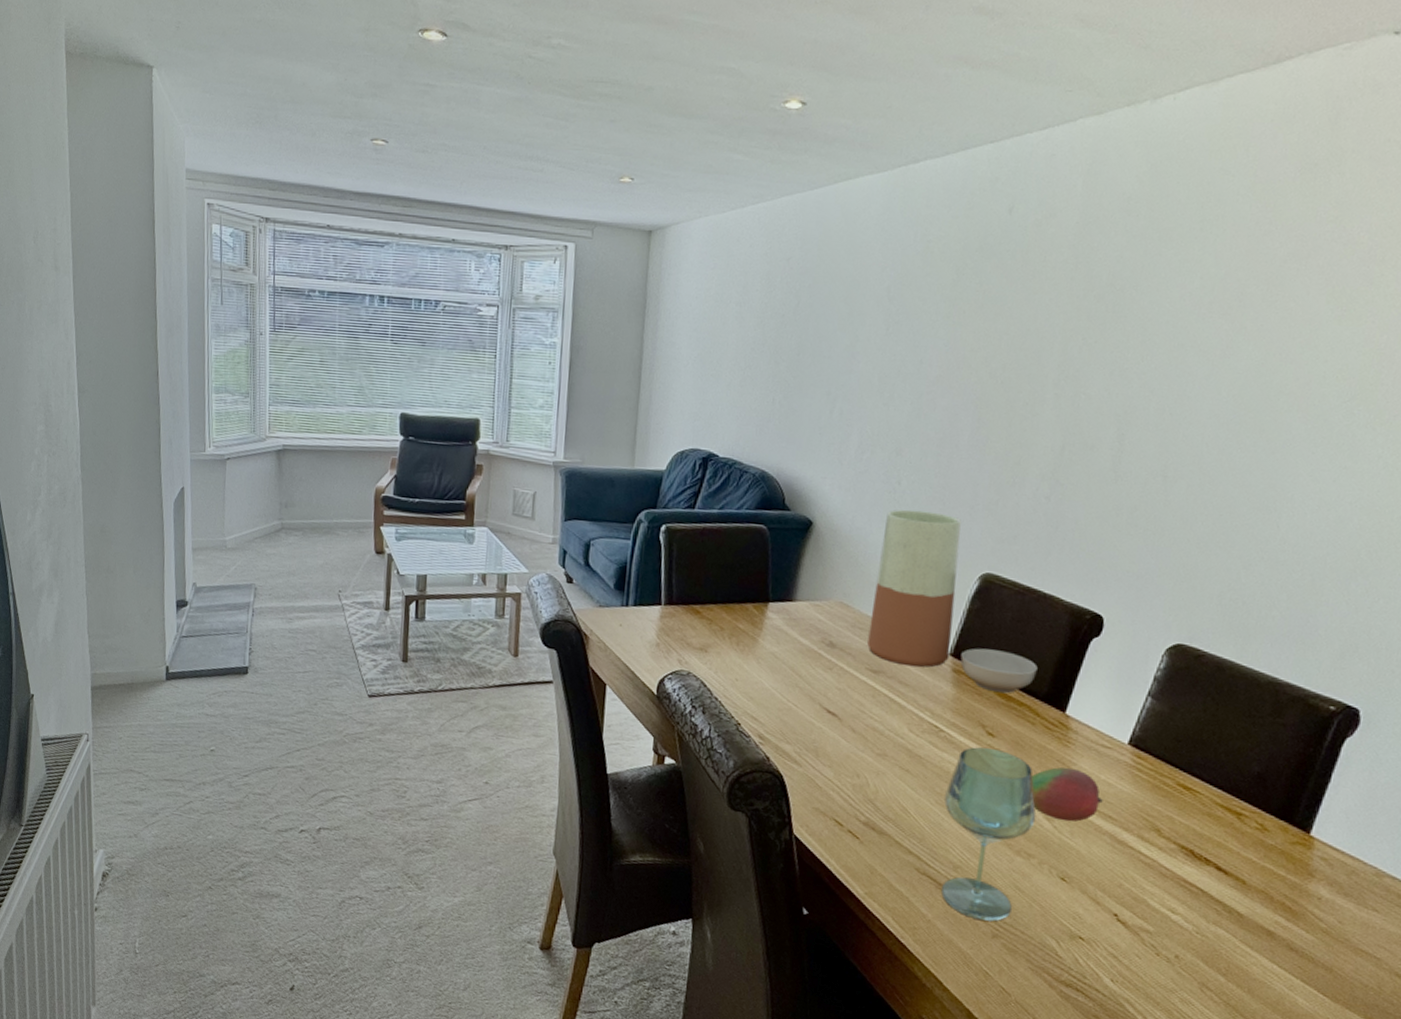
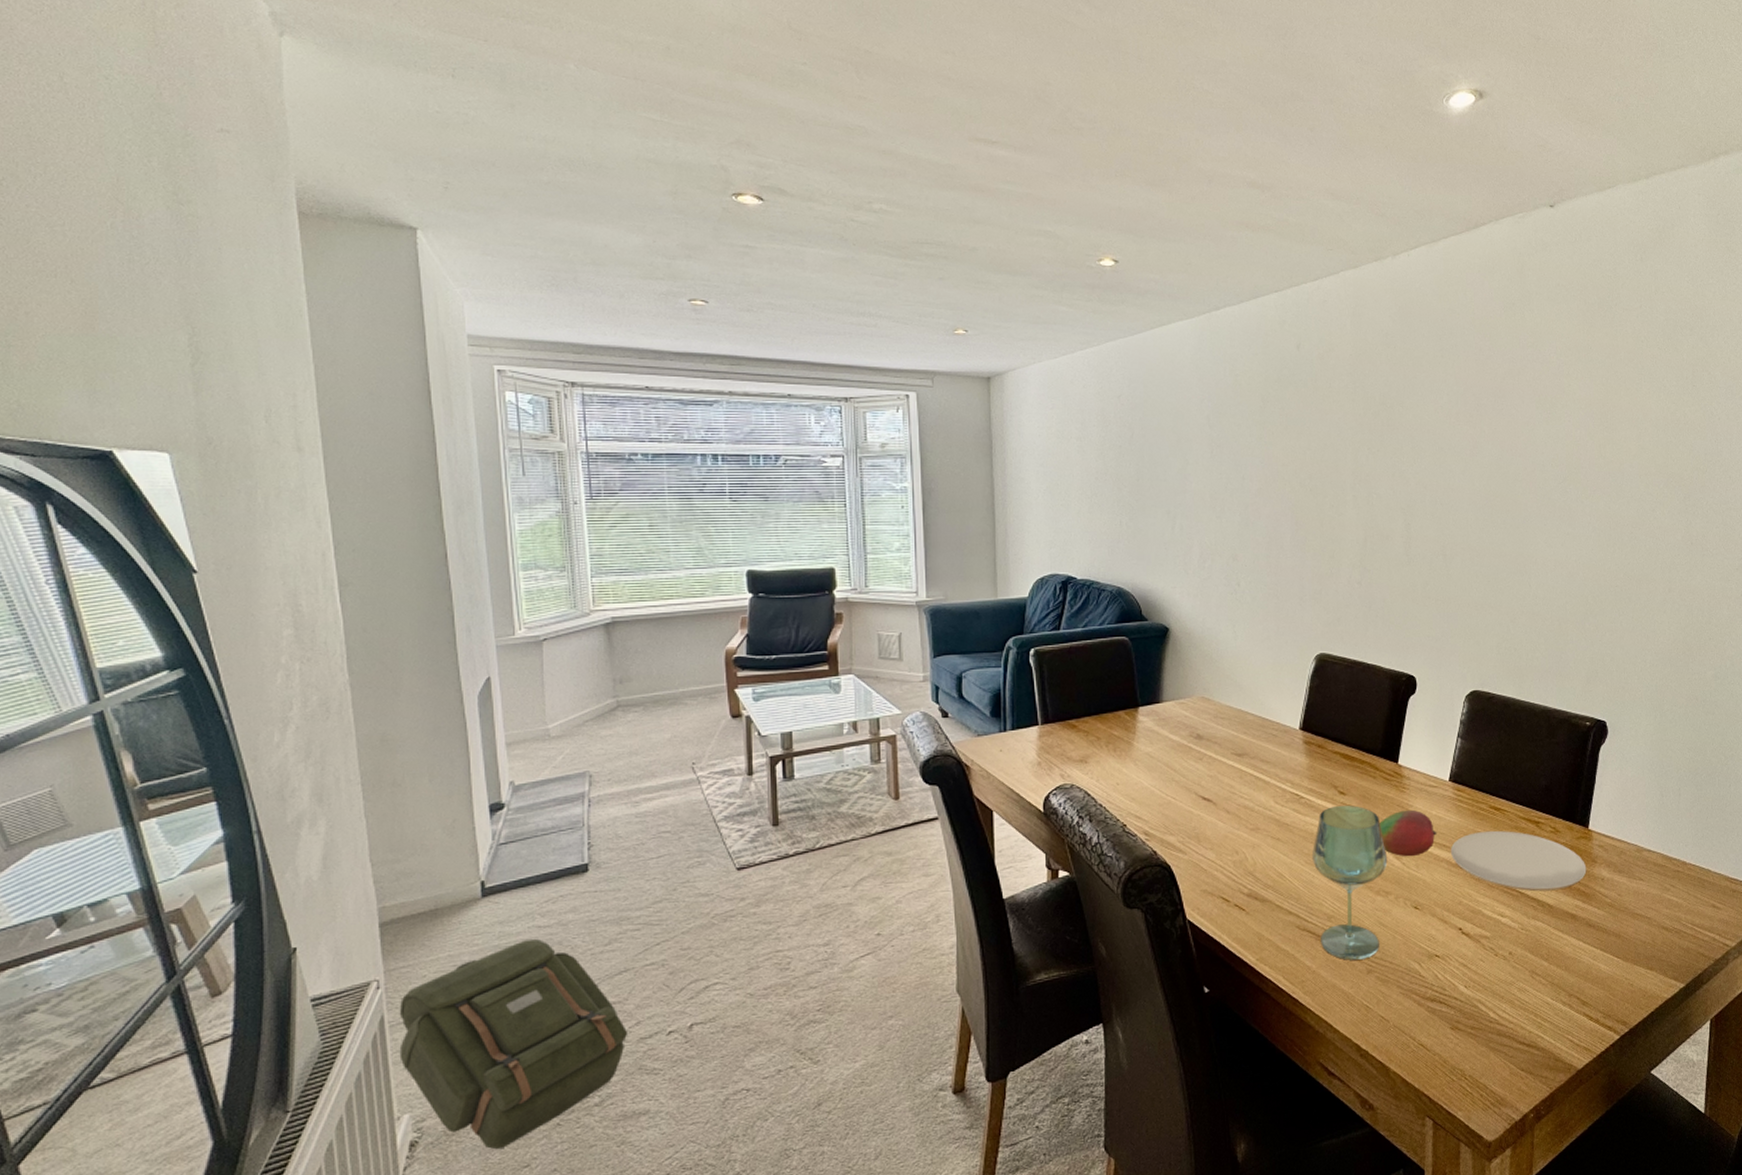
backpack: none [99,724,269,896] -> present [399,939,629,1149]
vase: present [867,509,961,668] -> none [1229,606,1300,745]
bowl: present [960,648,1038,694] -> none [1309,718,1371,756]
plate: none [1116,809,1299,899] -> present [1450,830,1587,892]

